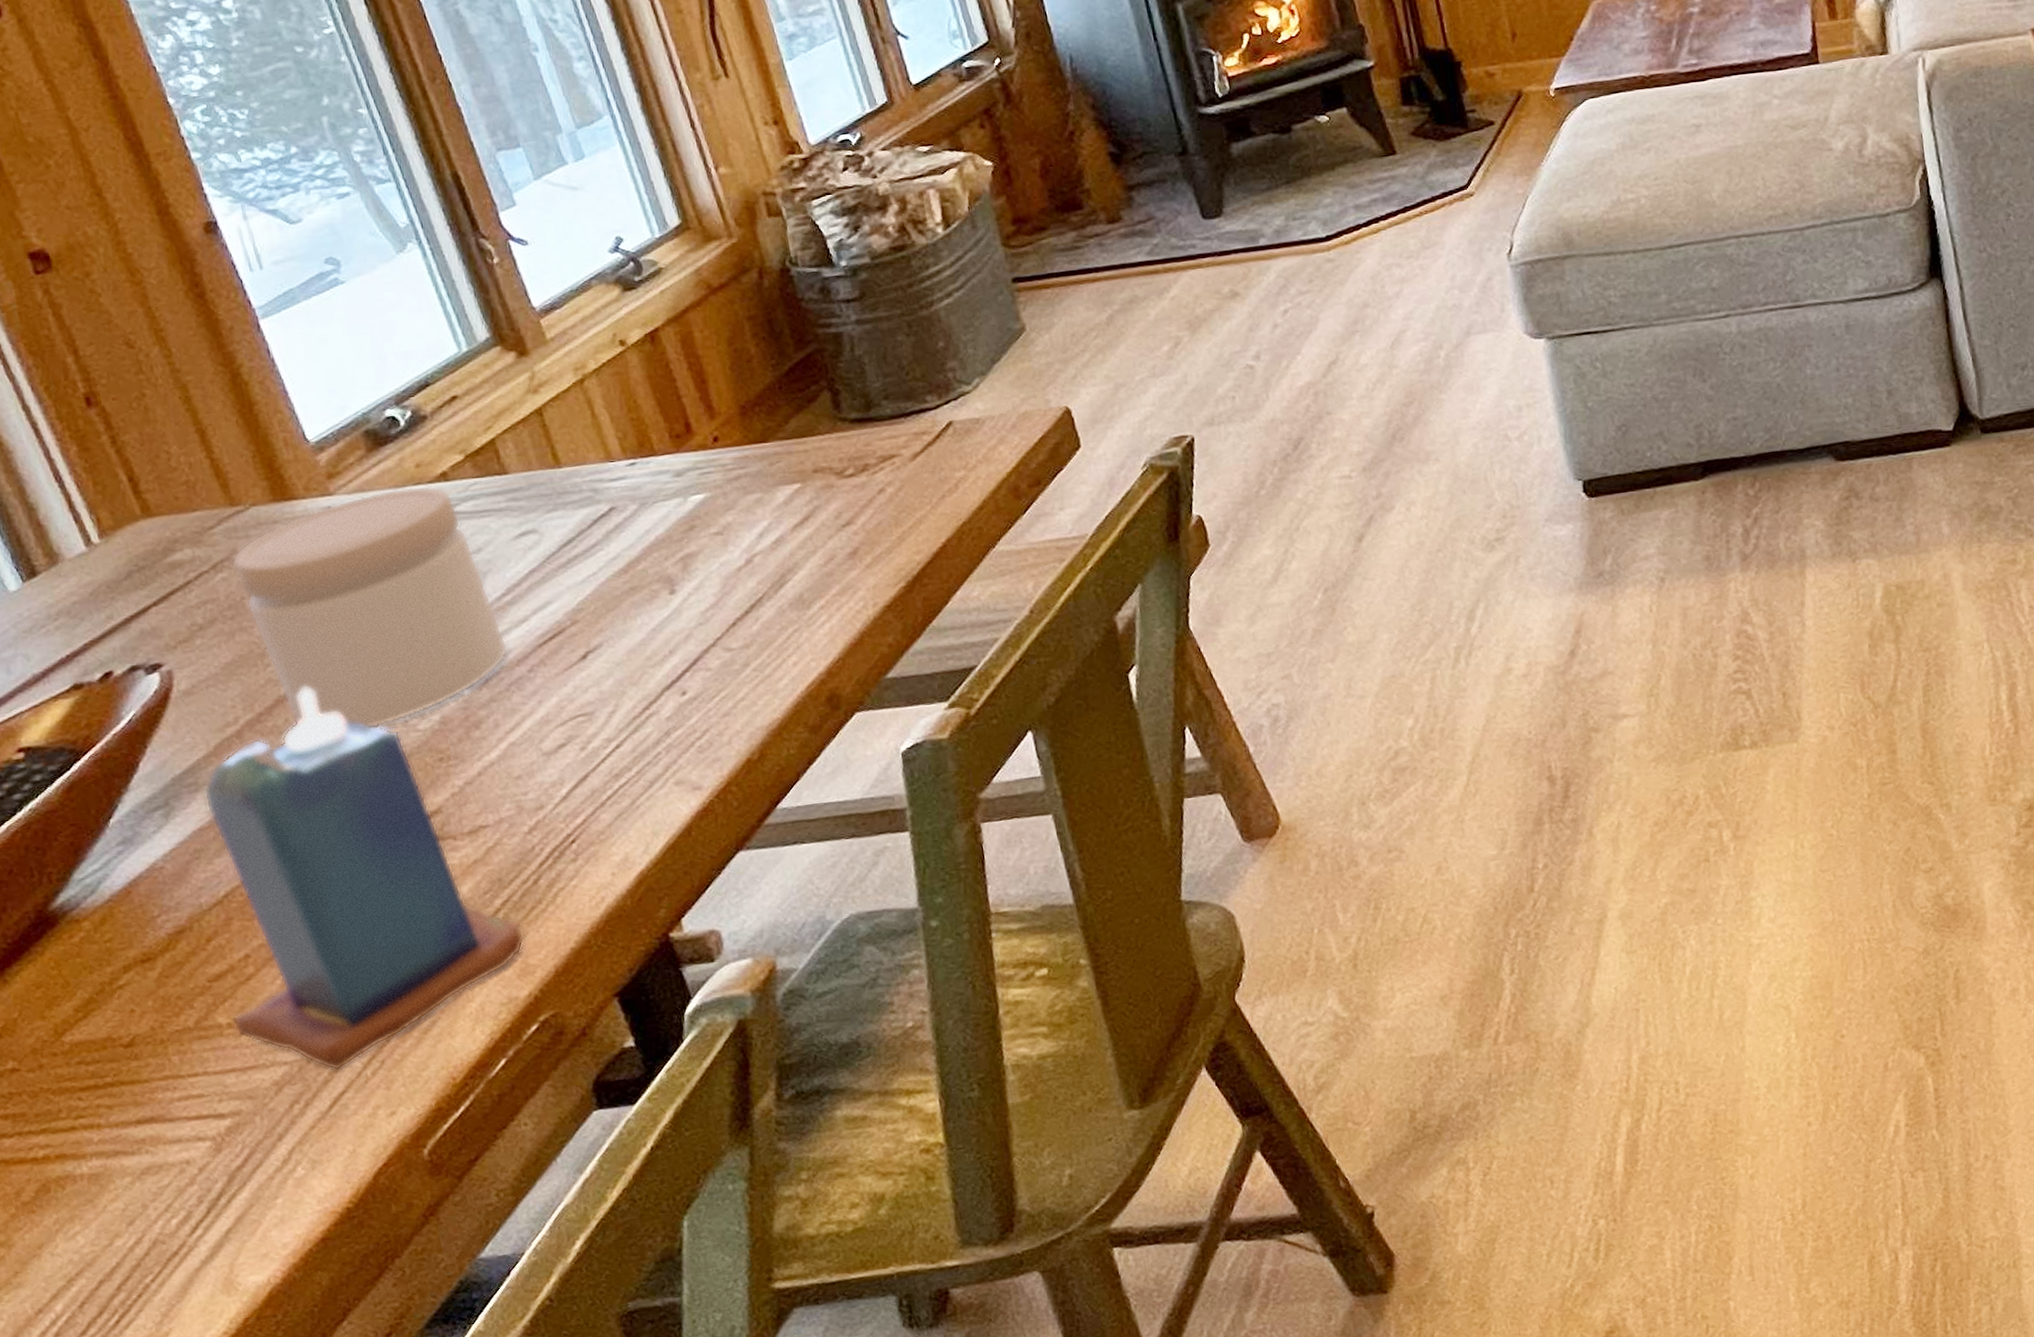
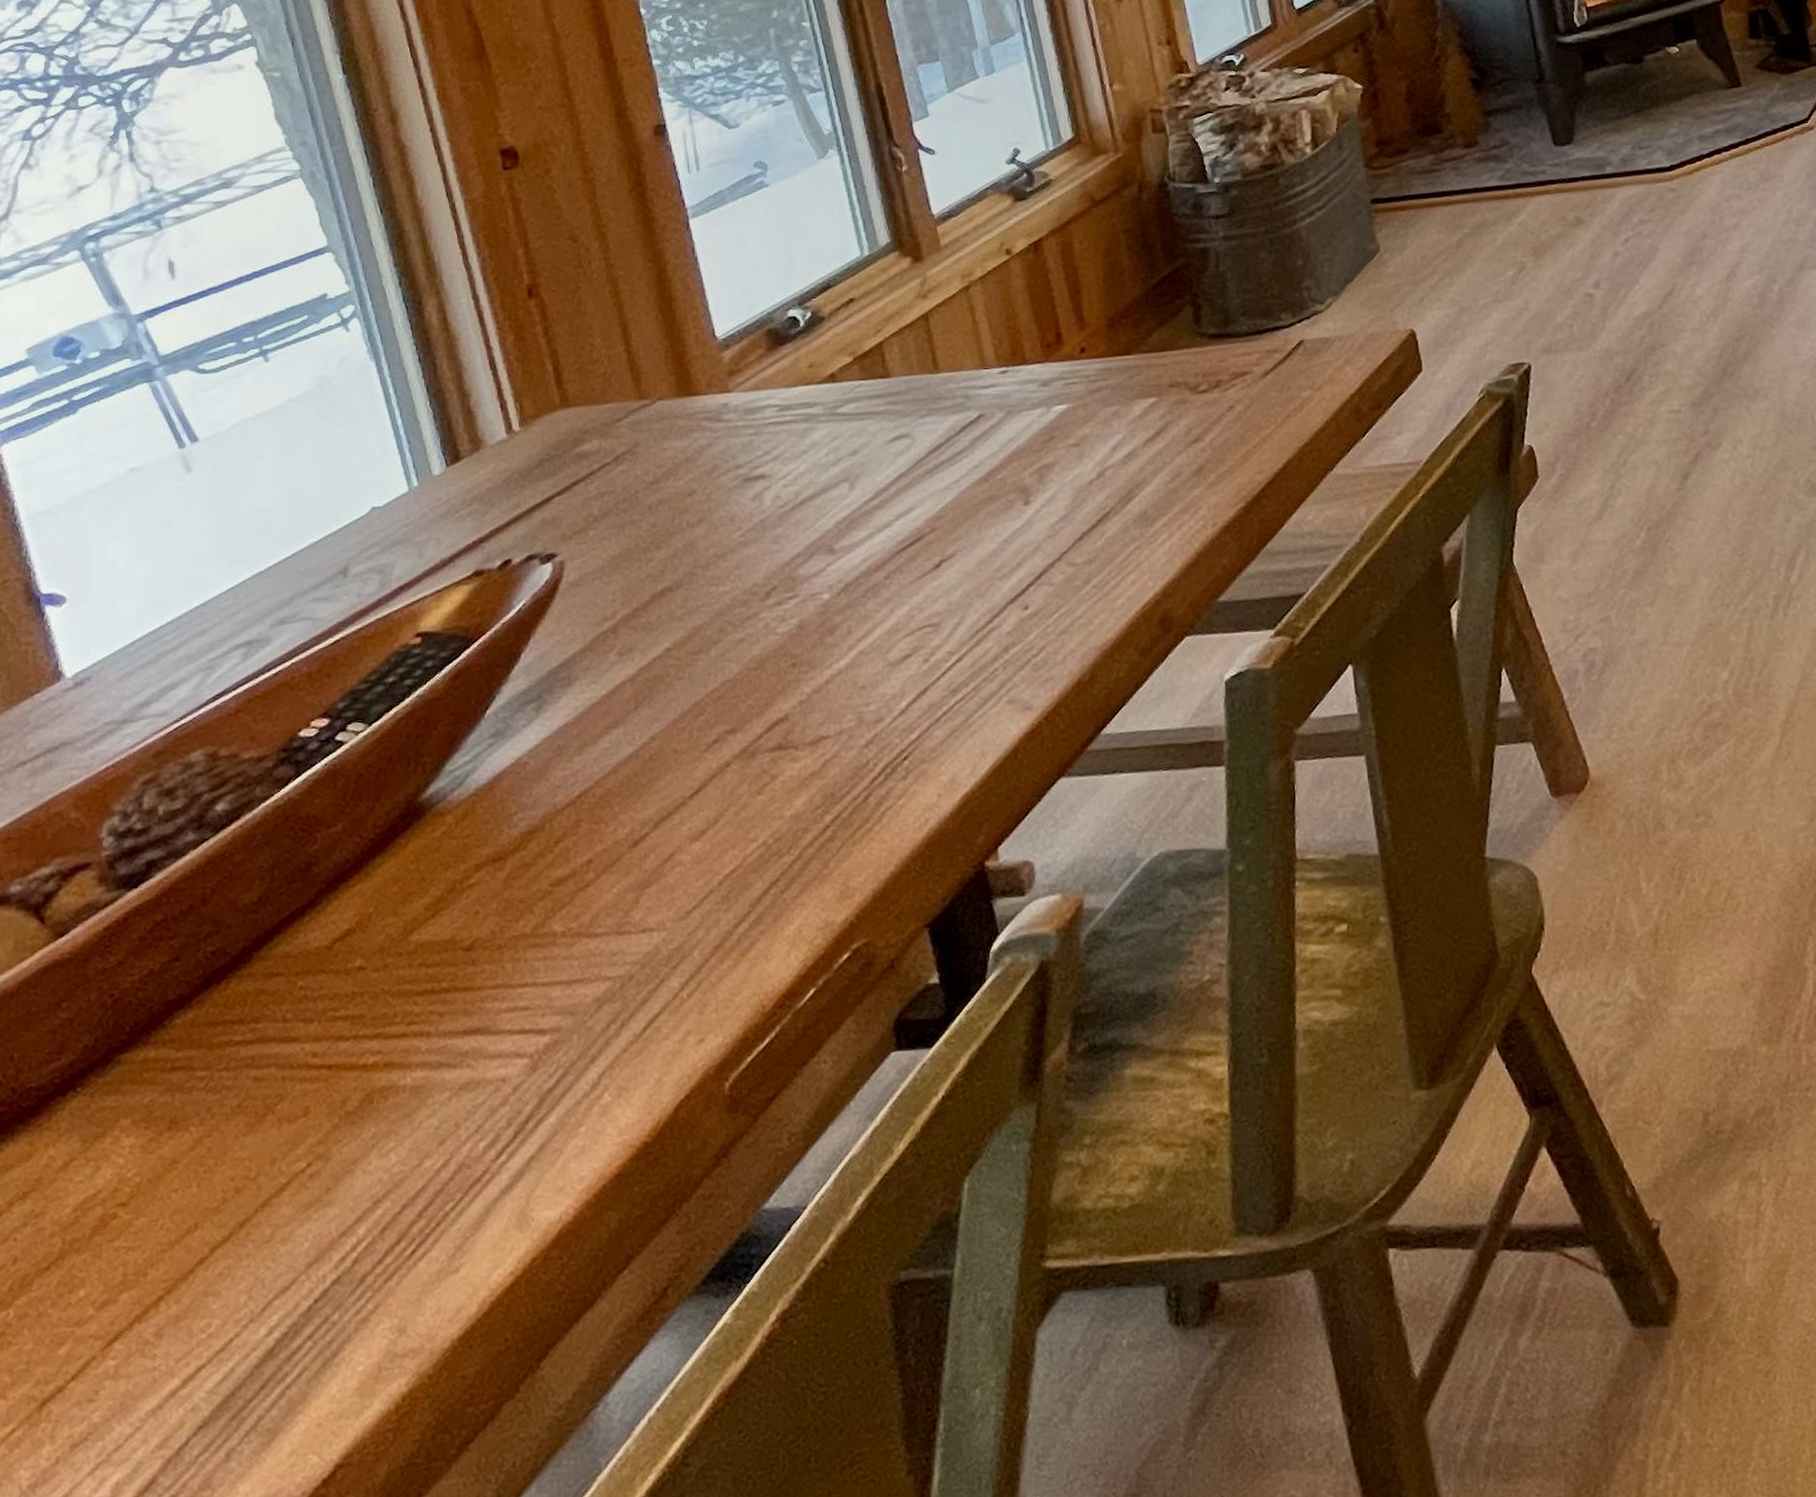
candle: present [203,687,525,1071] -> none [567,584,848,990]
jar: present [231,485,509,728] -> none [631,386,870,629]

